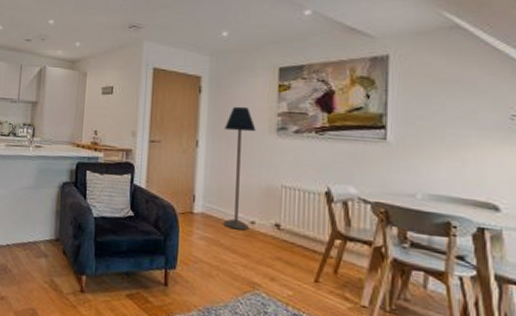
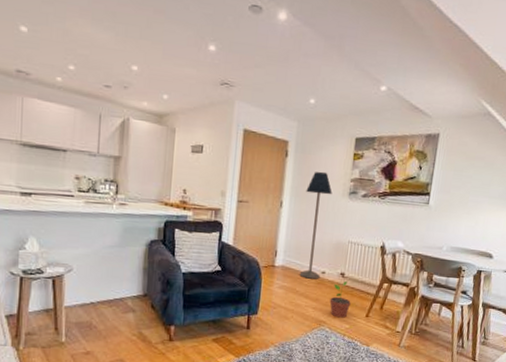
potted plant: none [263,233,292,282] -> present [329,280,351,318]

